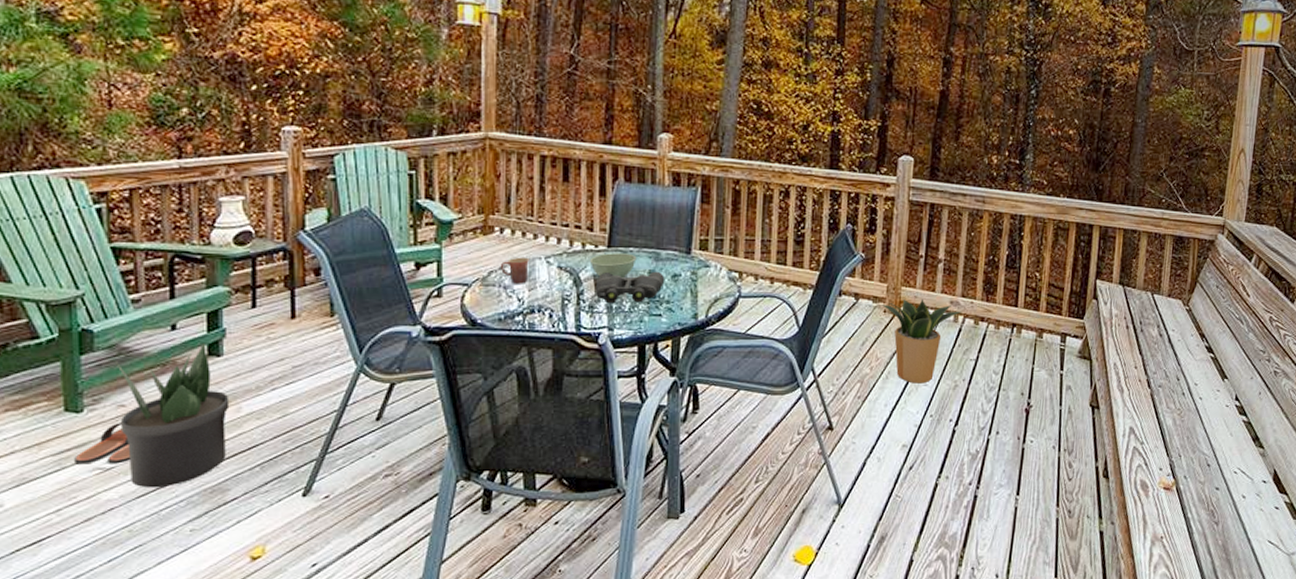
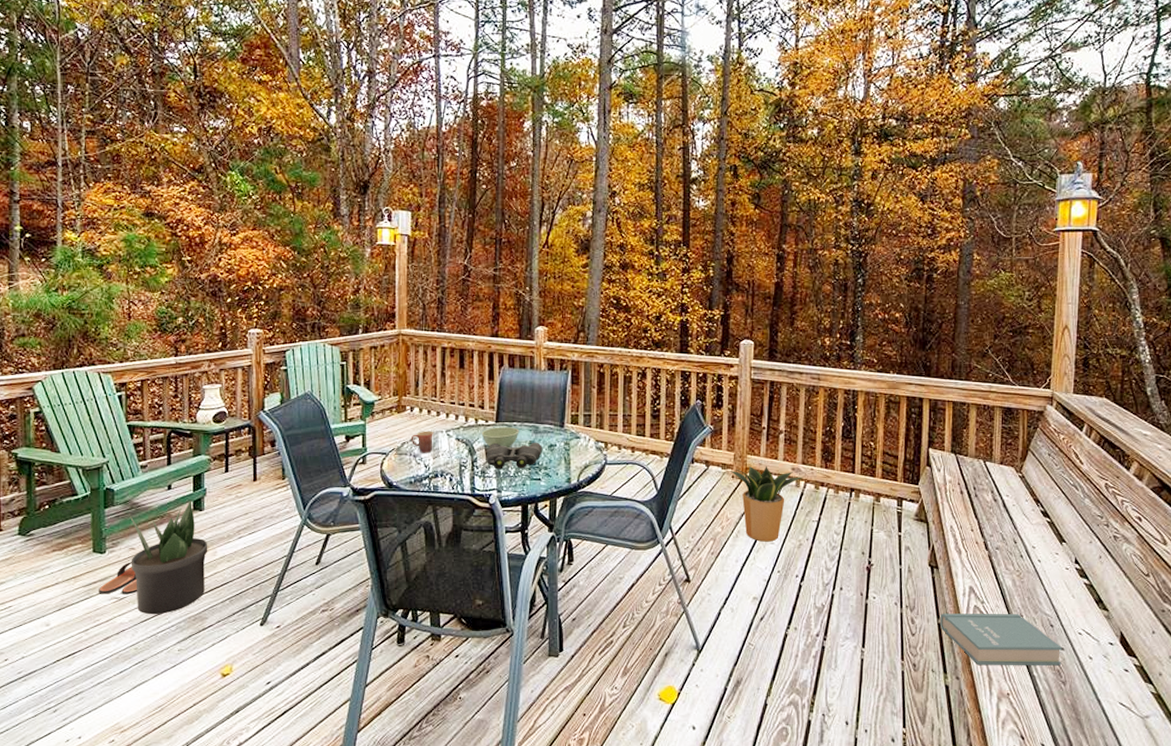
book: none [1097,453,1218,508] -> present [939,613,1063,666]

